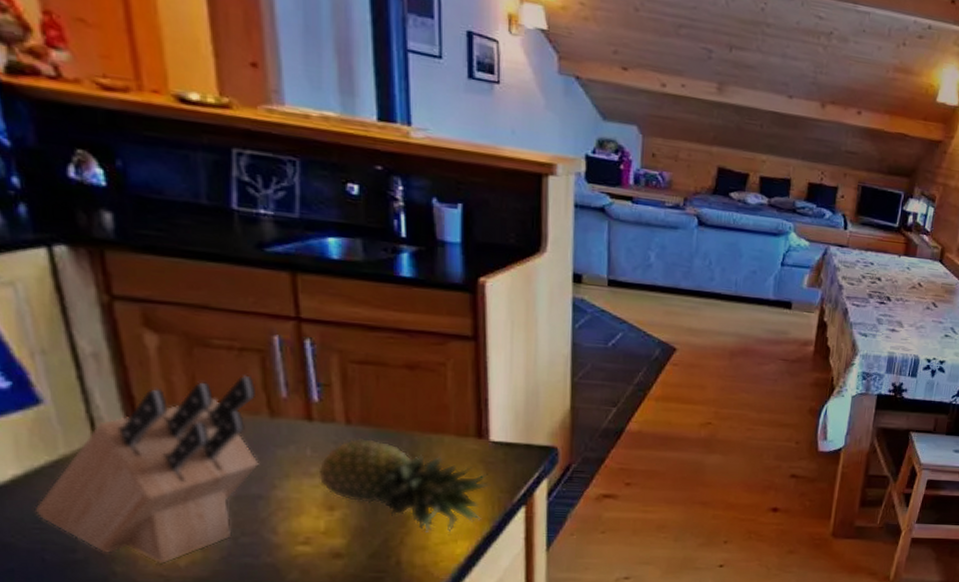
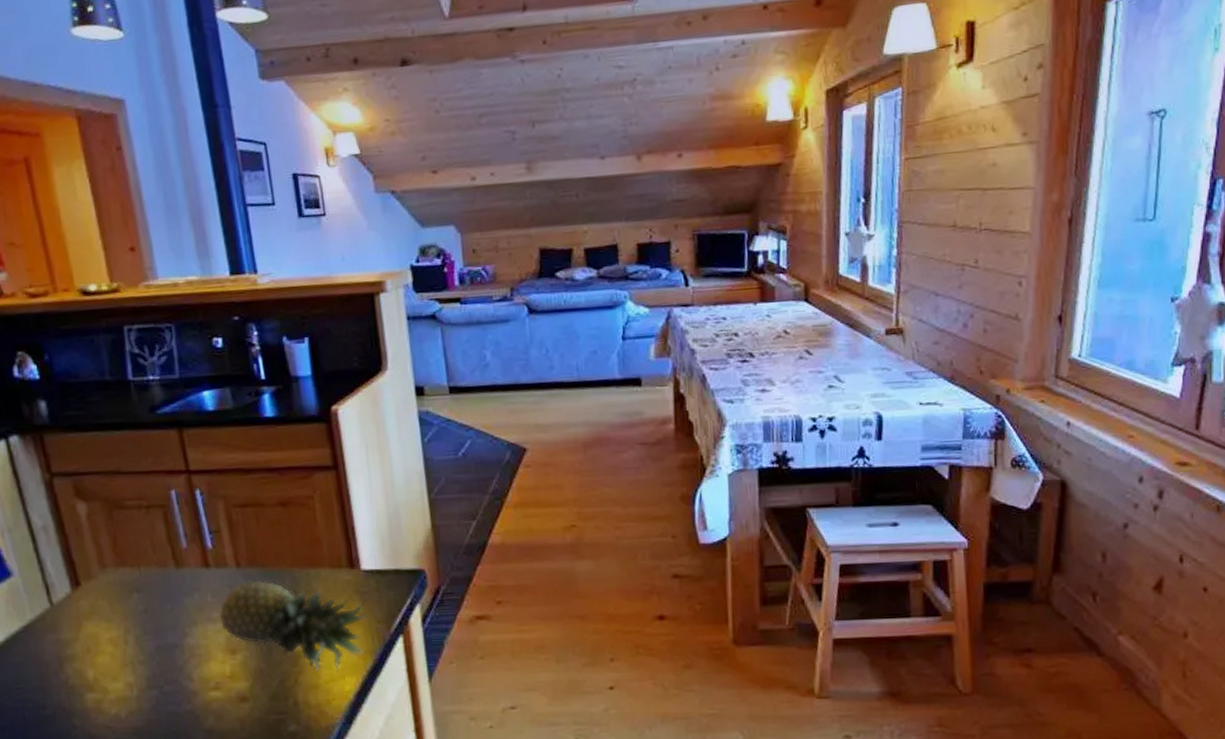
knife block: present [34,375,259,565] -> none [14,530,172,717]

